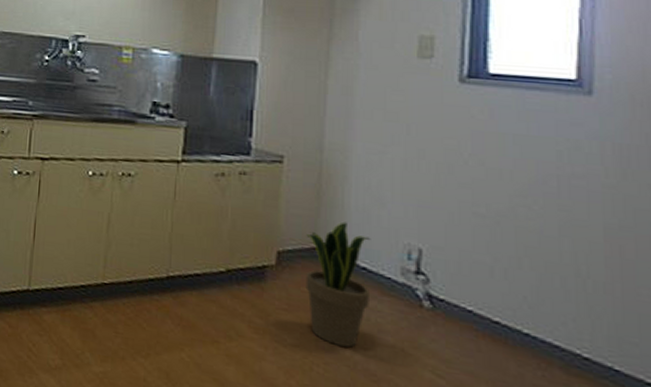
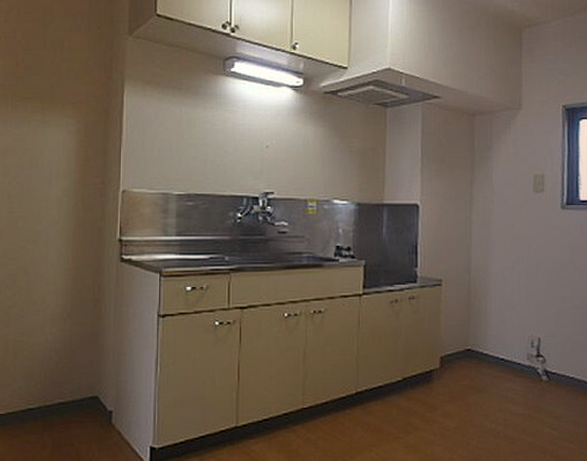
potted plant: present [305,221,371,348] -> none [461,326,507,421]

